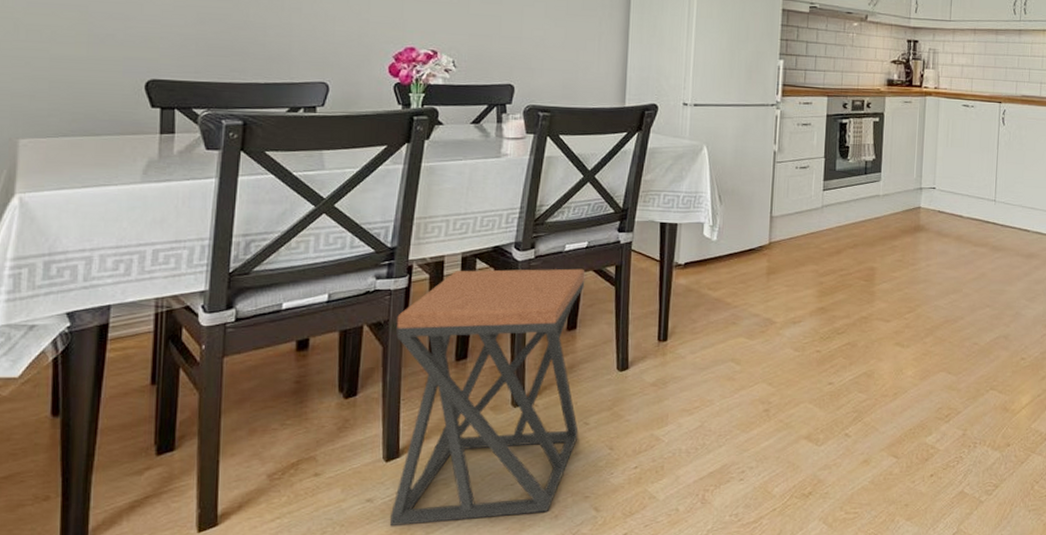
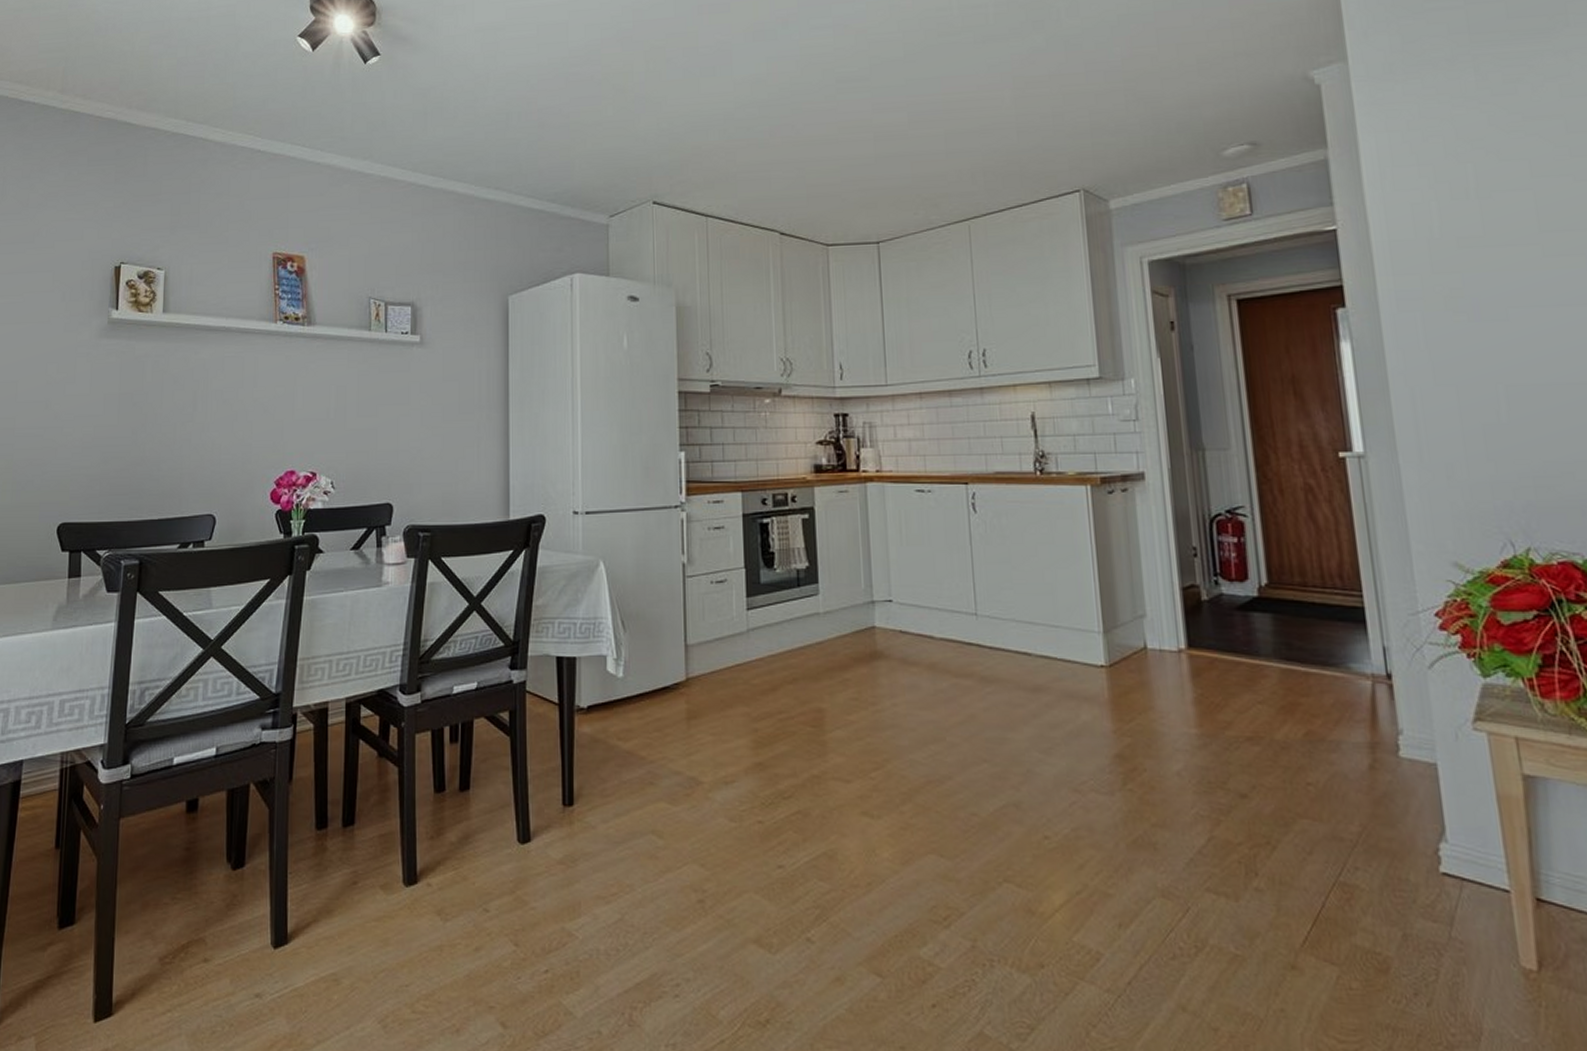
stool: present [389,268,585,525] -> none [278,715,478,1030]

